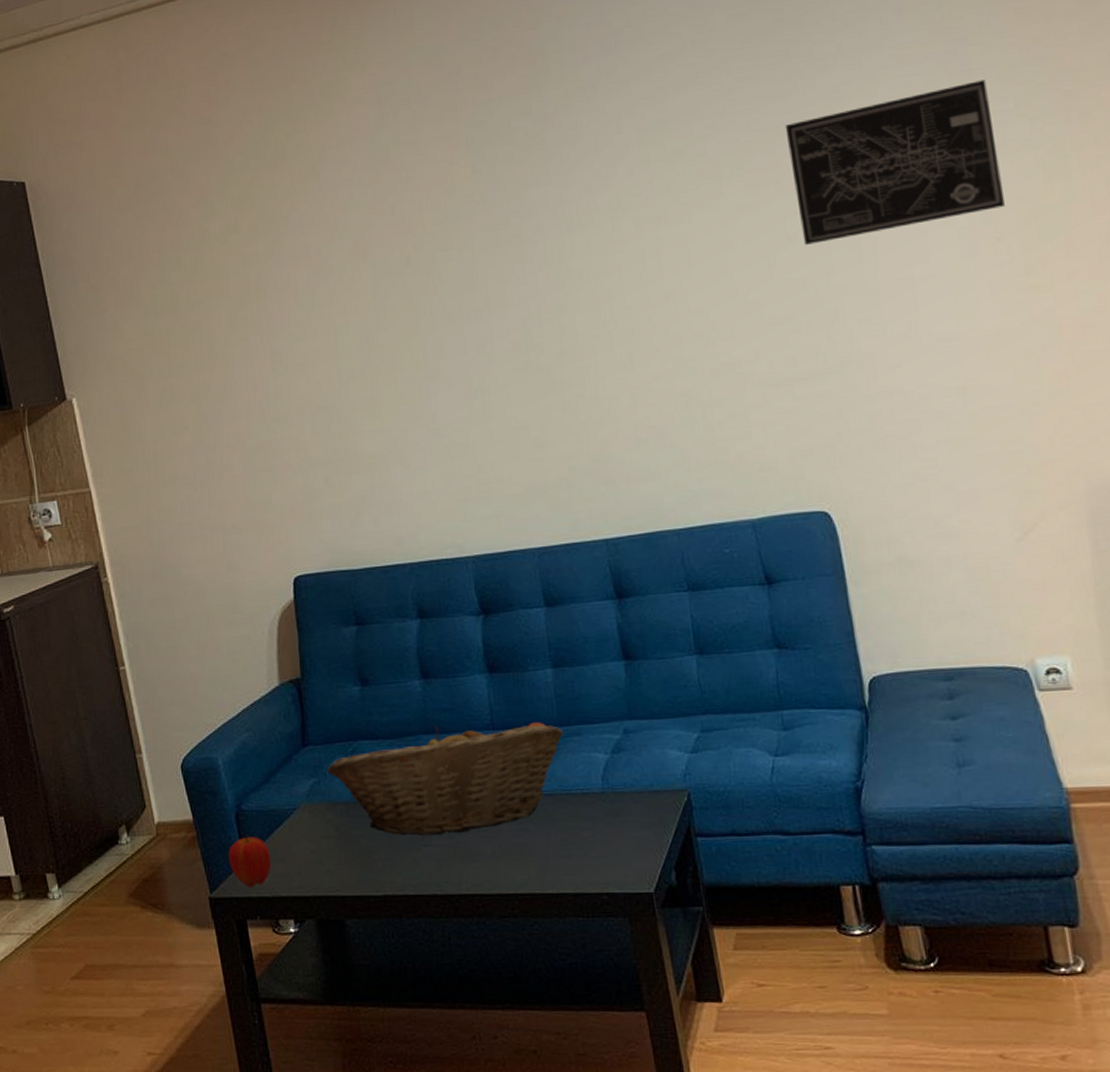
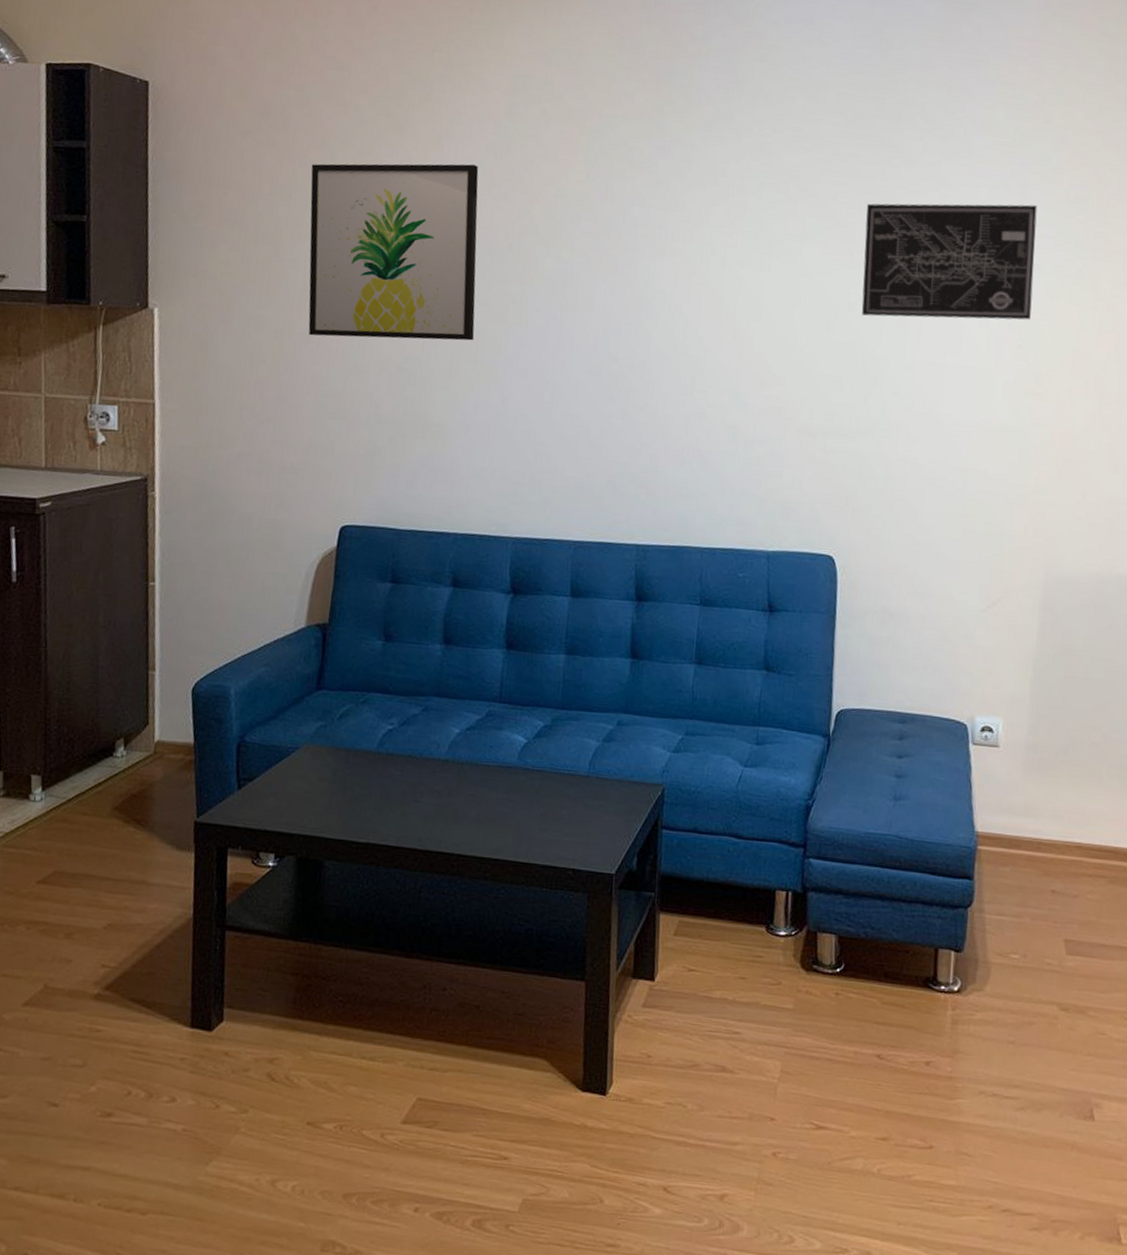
wall art: none [193,185,390,394] -> present [308,163,479,341]
apple: present [228,834,272,887] -> none [221,765,265,817]
fruit basket: present [327,722,563,836] -> none [336,690,563,794]

